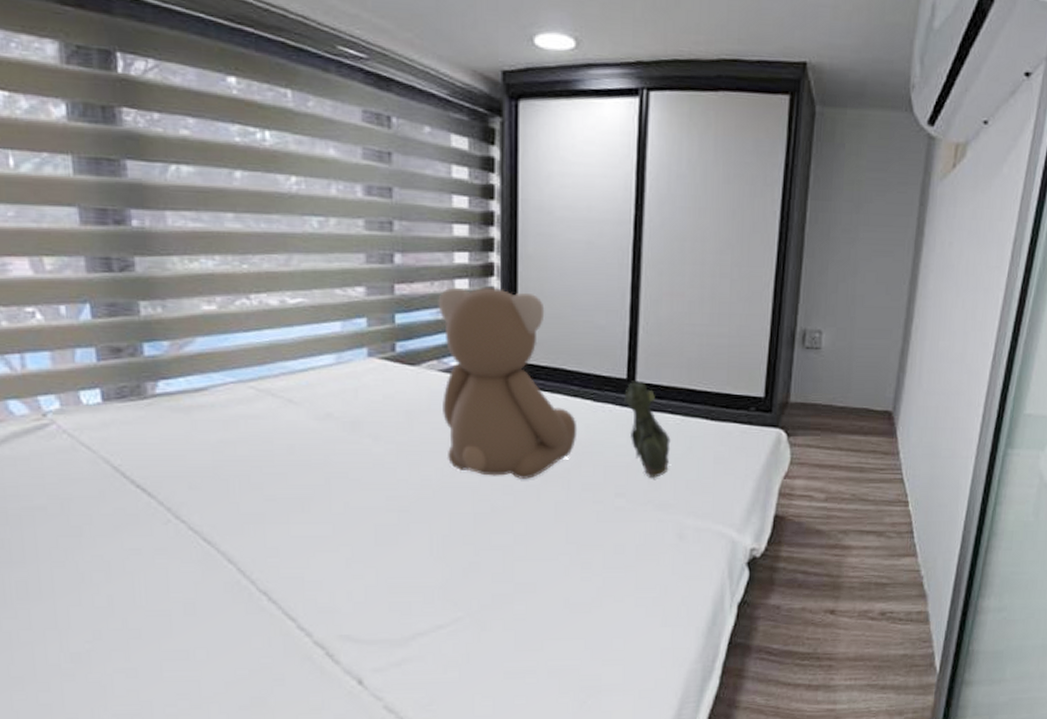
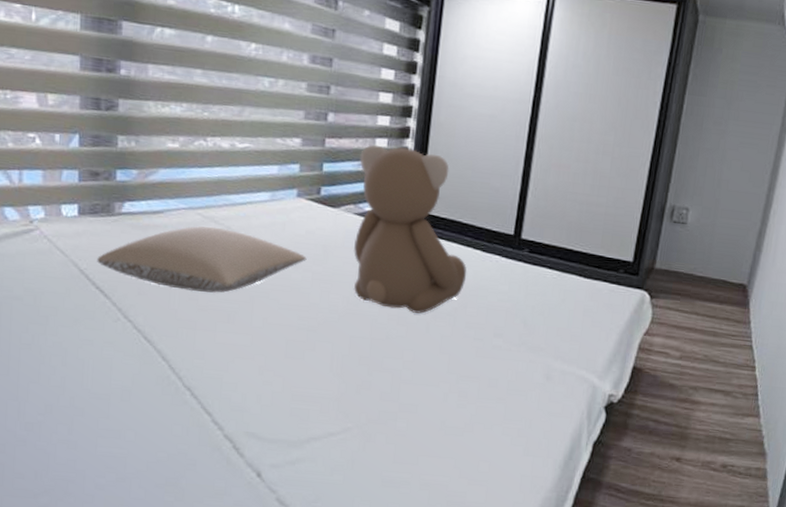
pillow: none [133,401,388,480] -> present [97,226,307,293]
stuffed toy: present [624,380,671,478] -> none [509,237,547,323]

